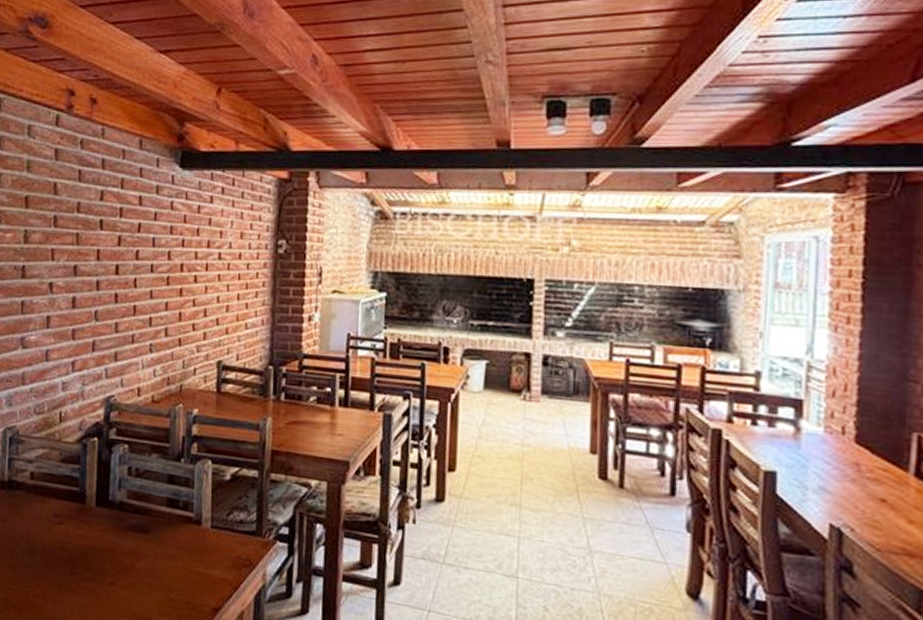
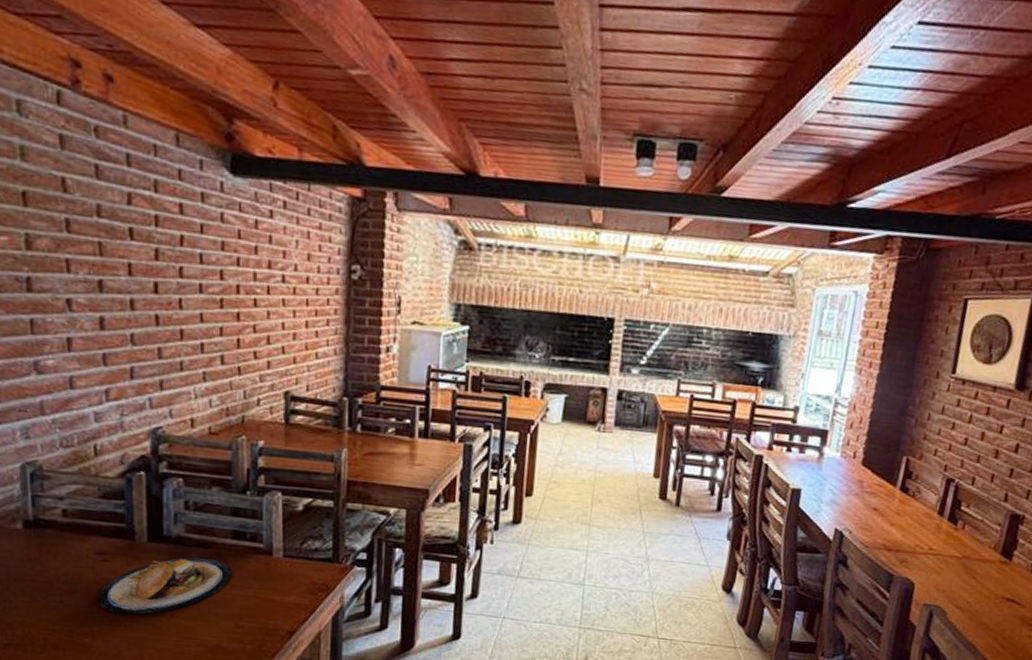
plate: none [51,523,165,580] -> present [98,557,232,615]

